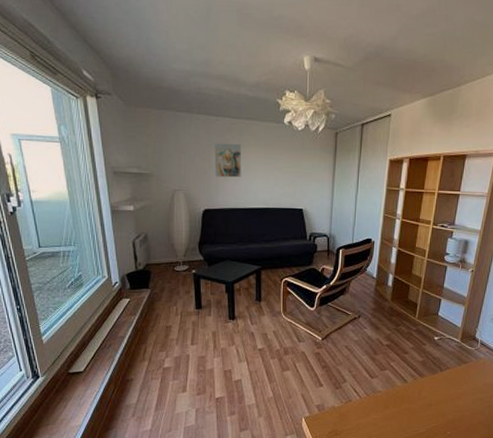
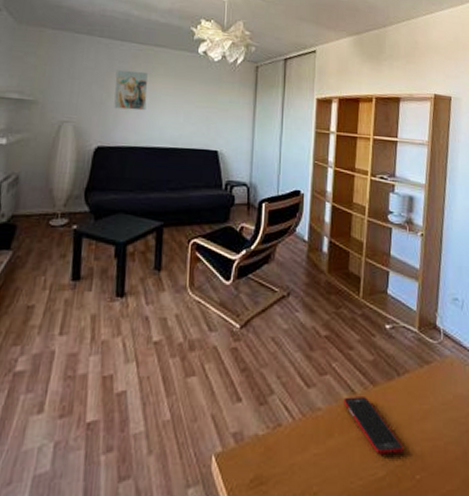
cell phone: none [398,384,440,420] -> present [344,397,403,455]

